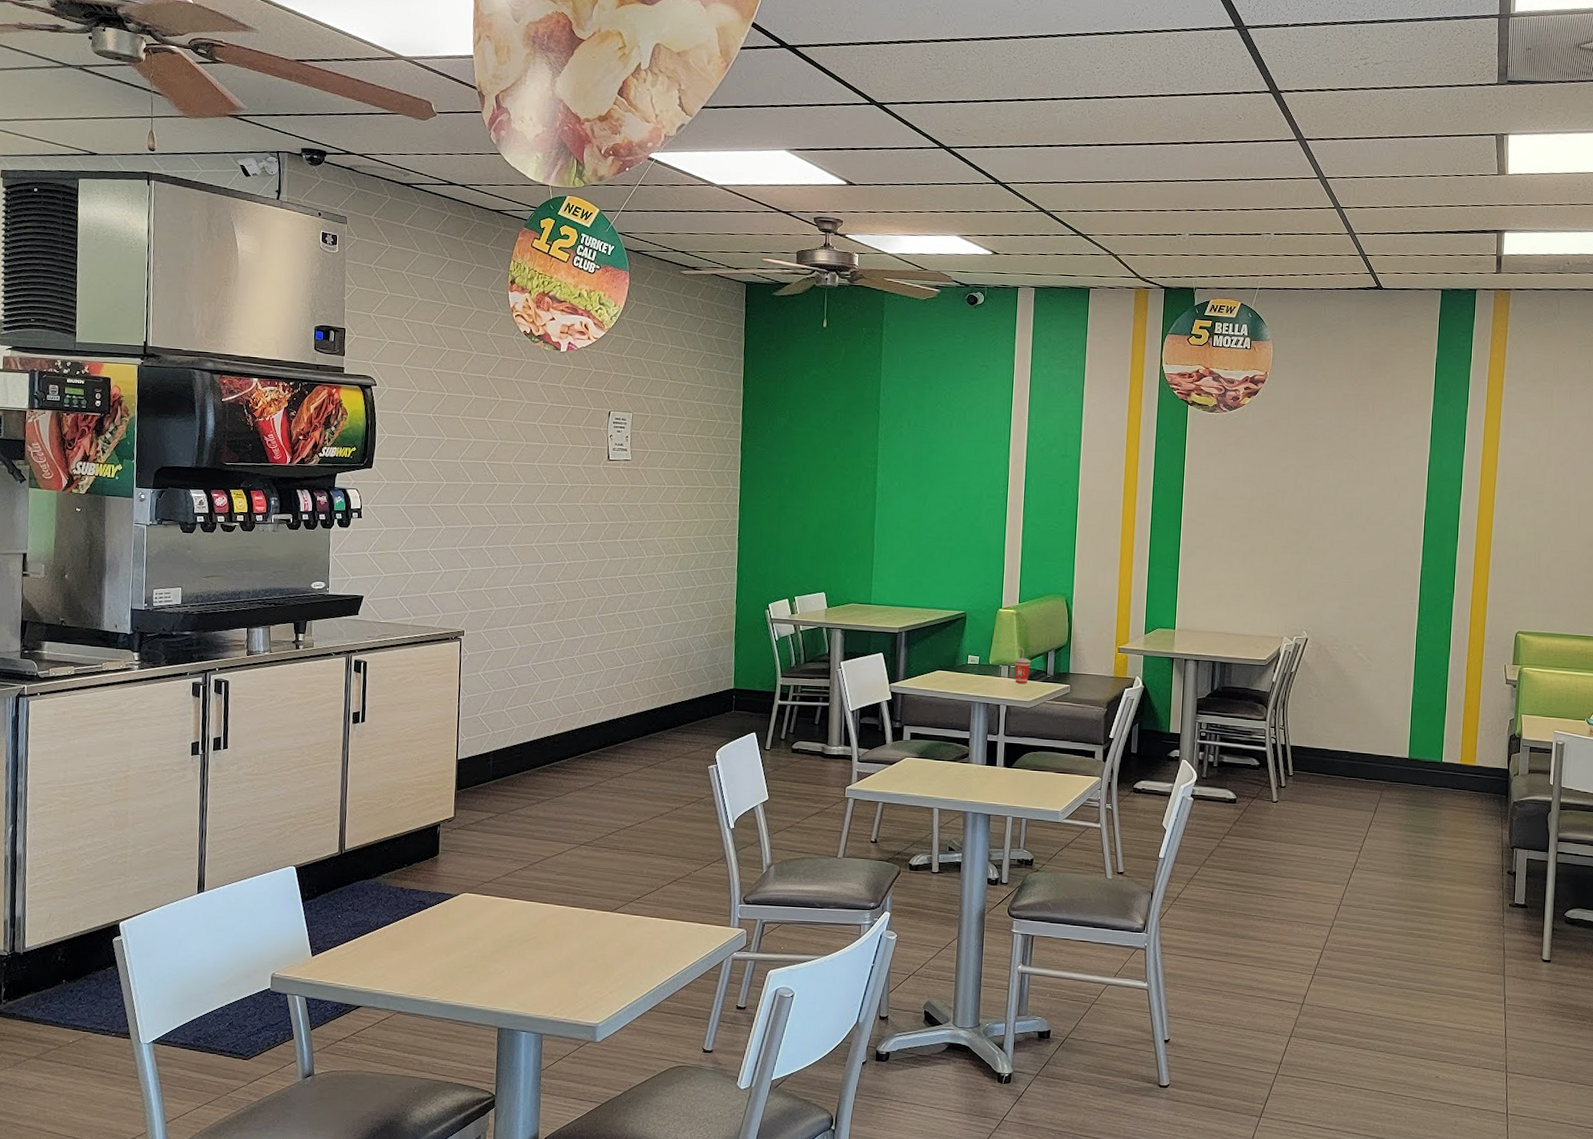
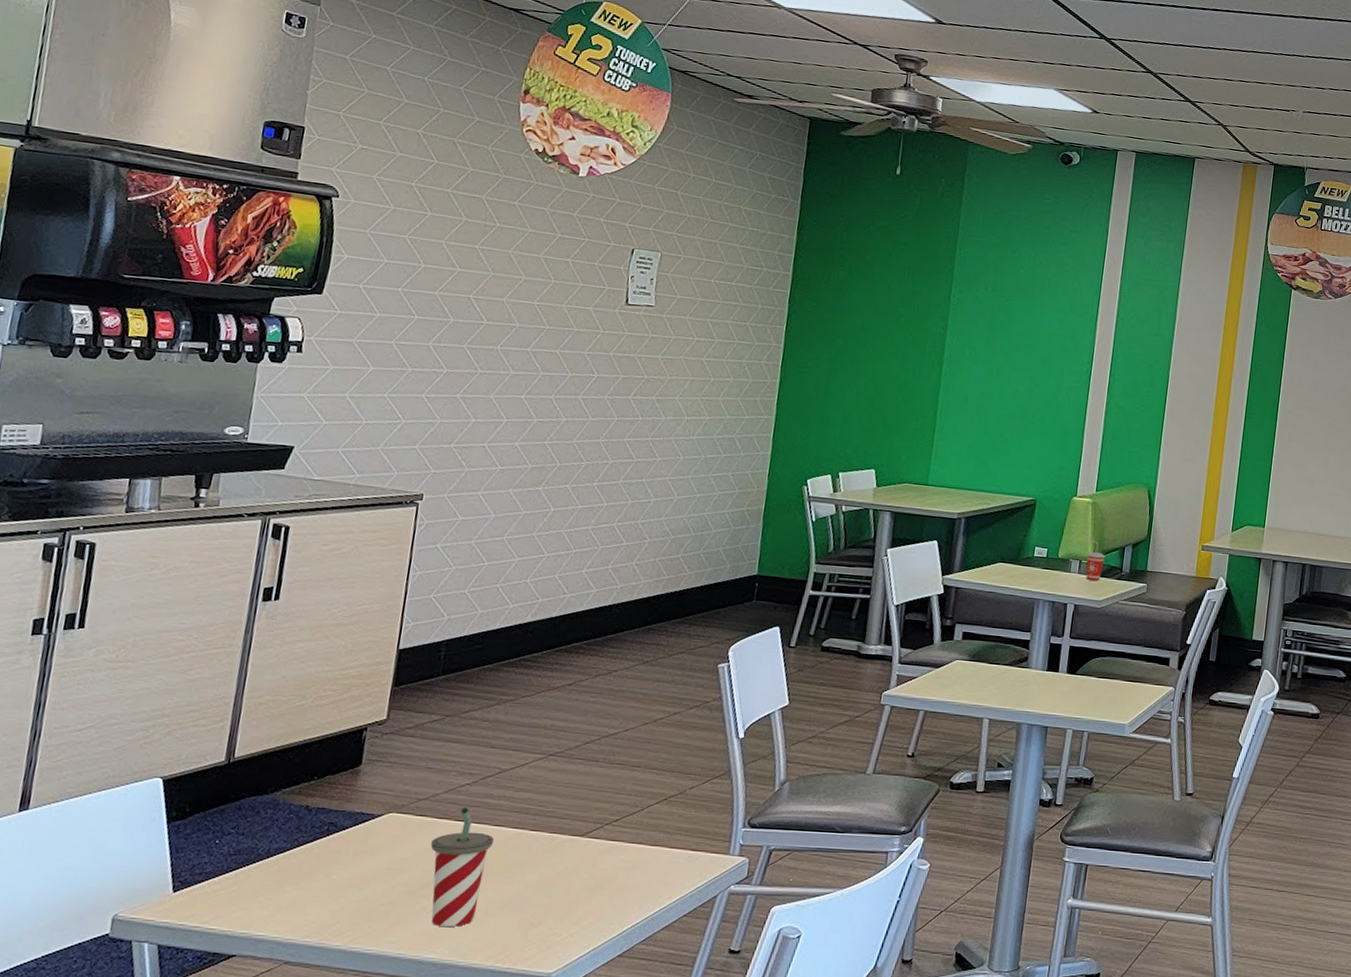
beverage cup: none [497,888,545,986] -> present [430,807,495,928]

